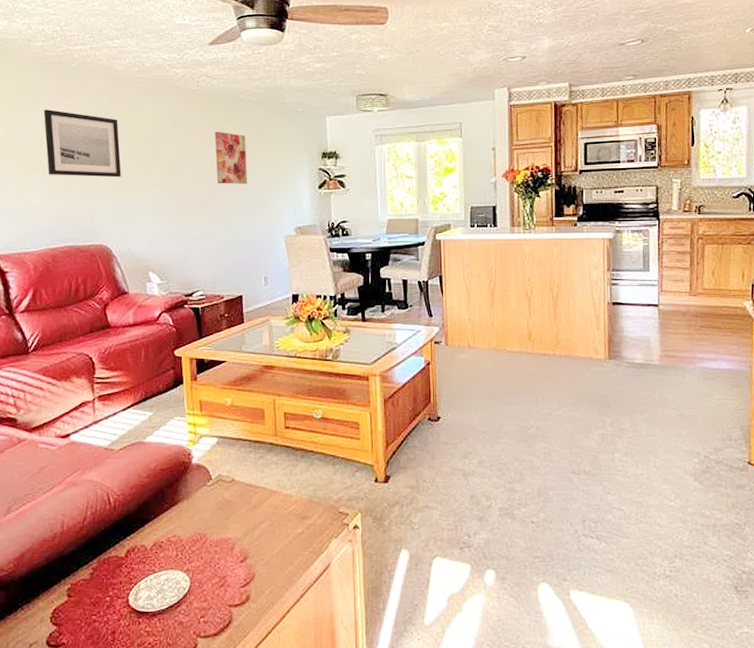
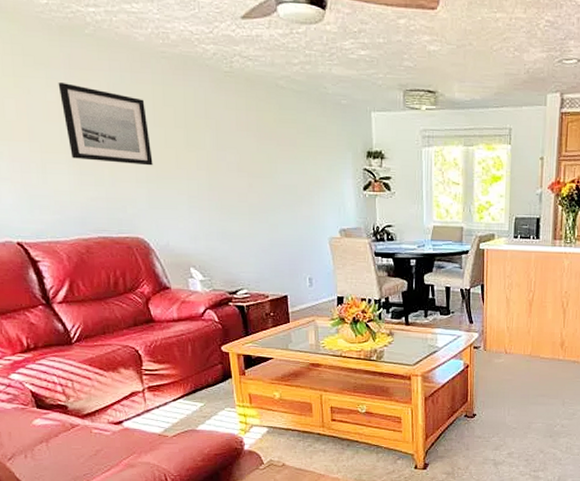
wall art: present [215,131,248,184] -> none [252,120,290,181]

